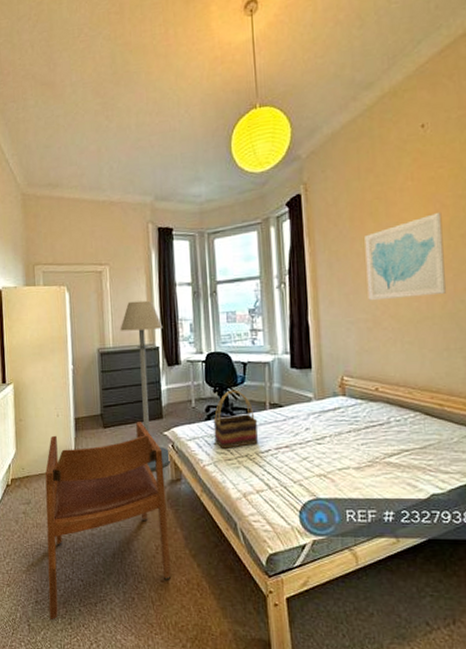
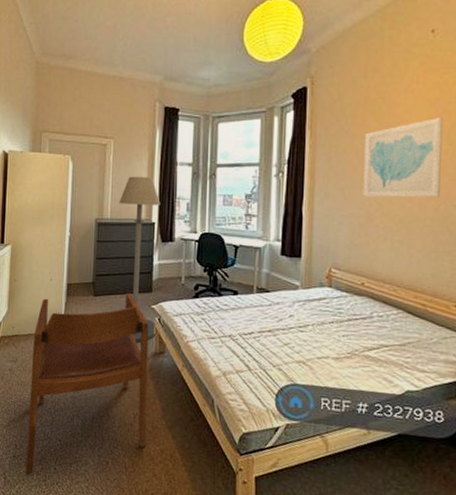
woven basket: present [213,389,258,449] -> none [200,271,244,328]

